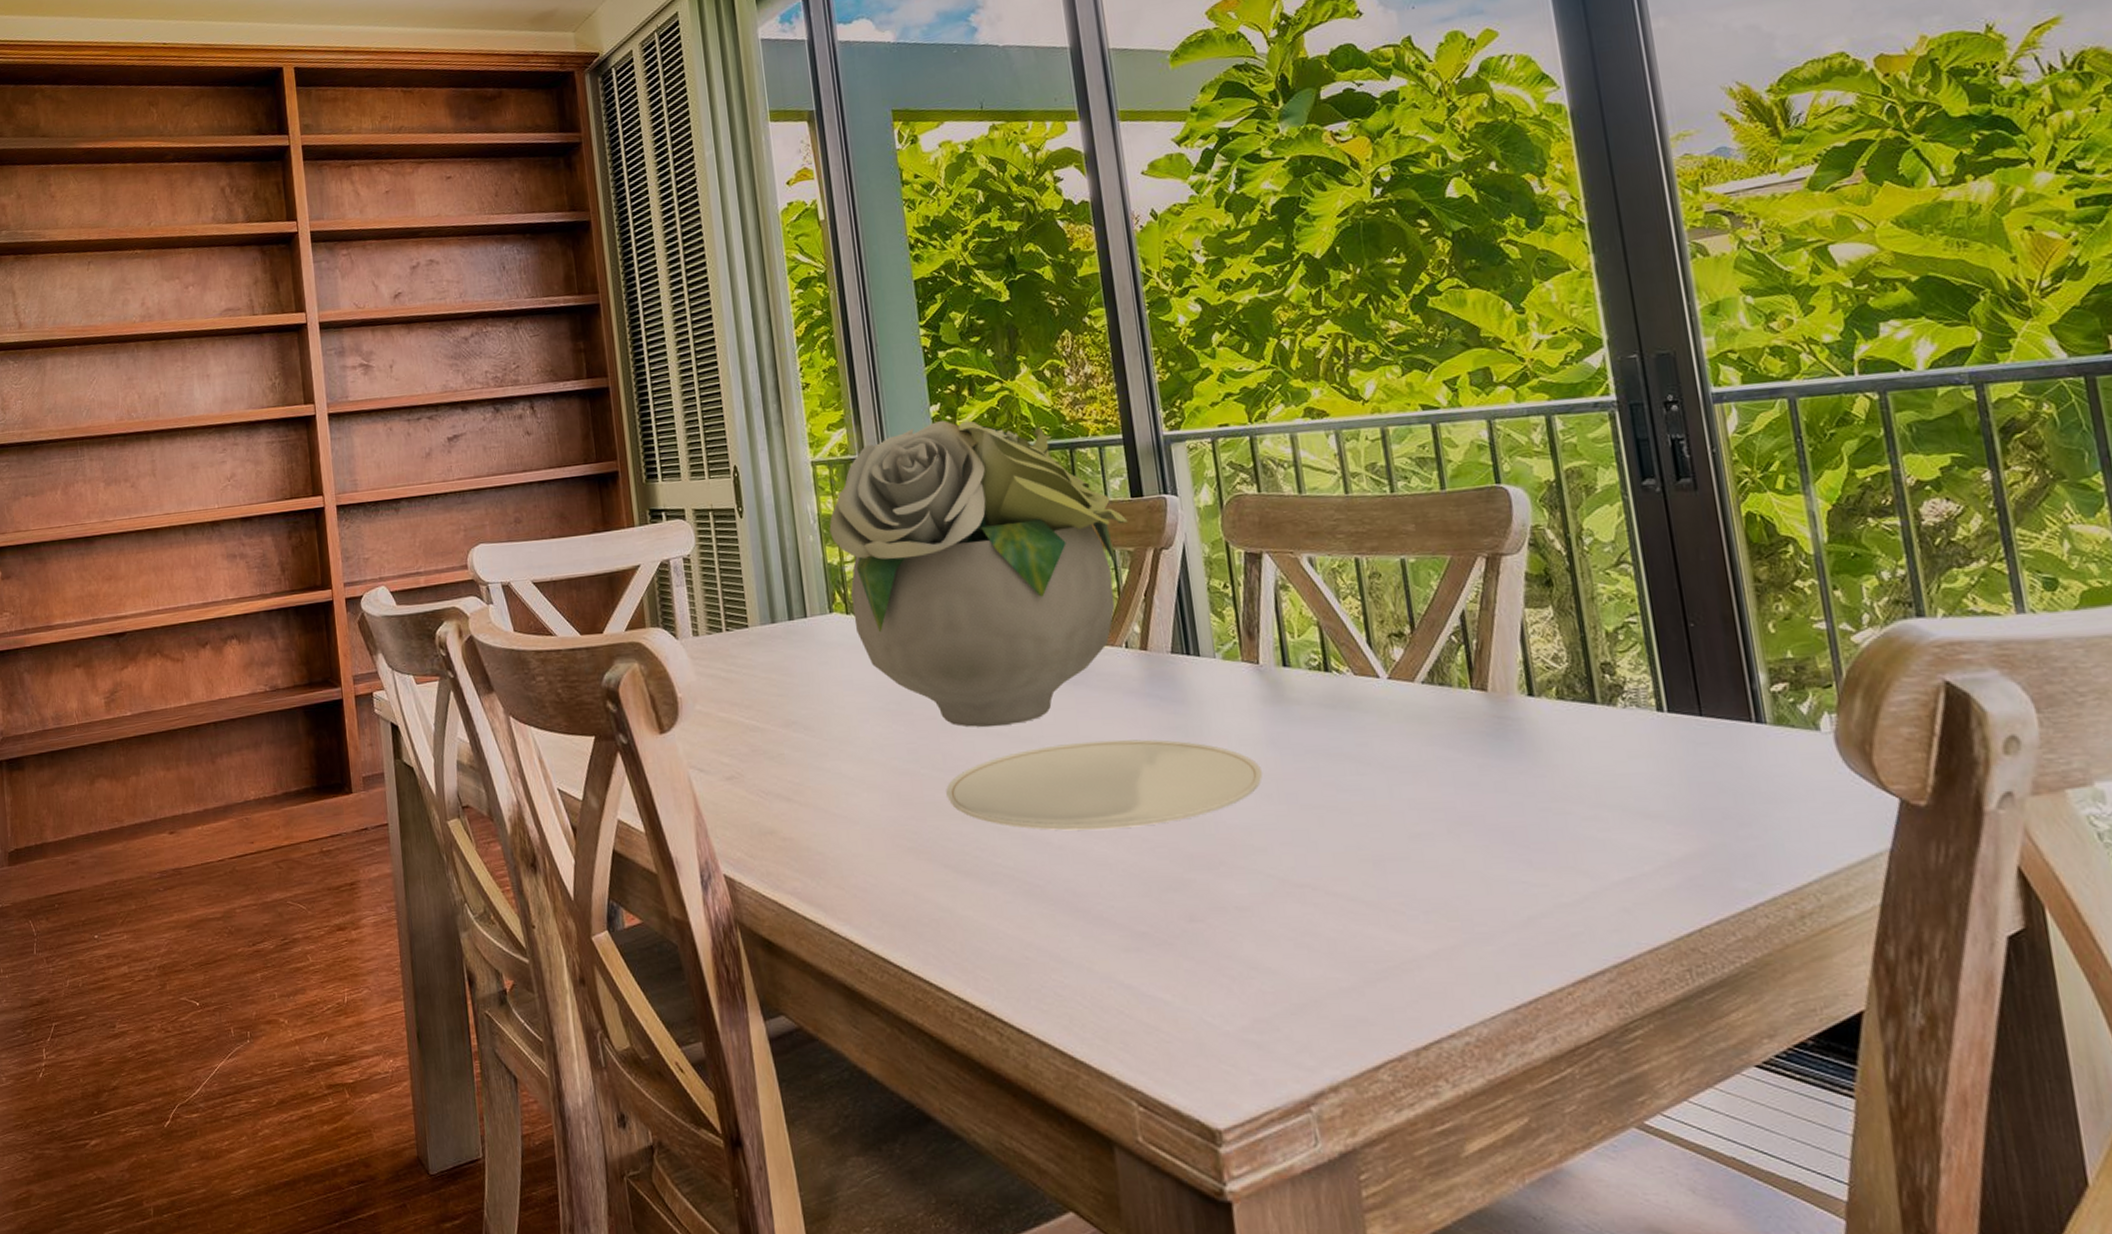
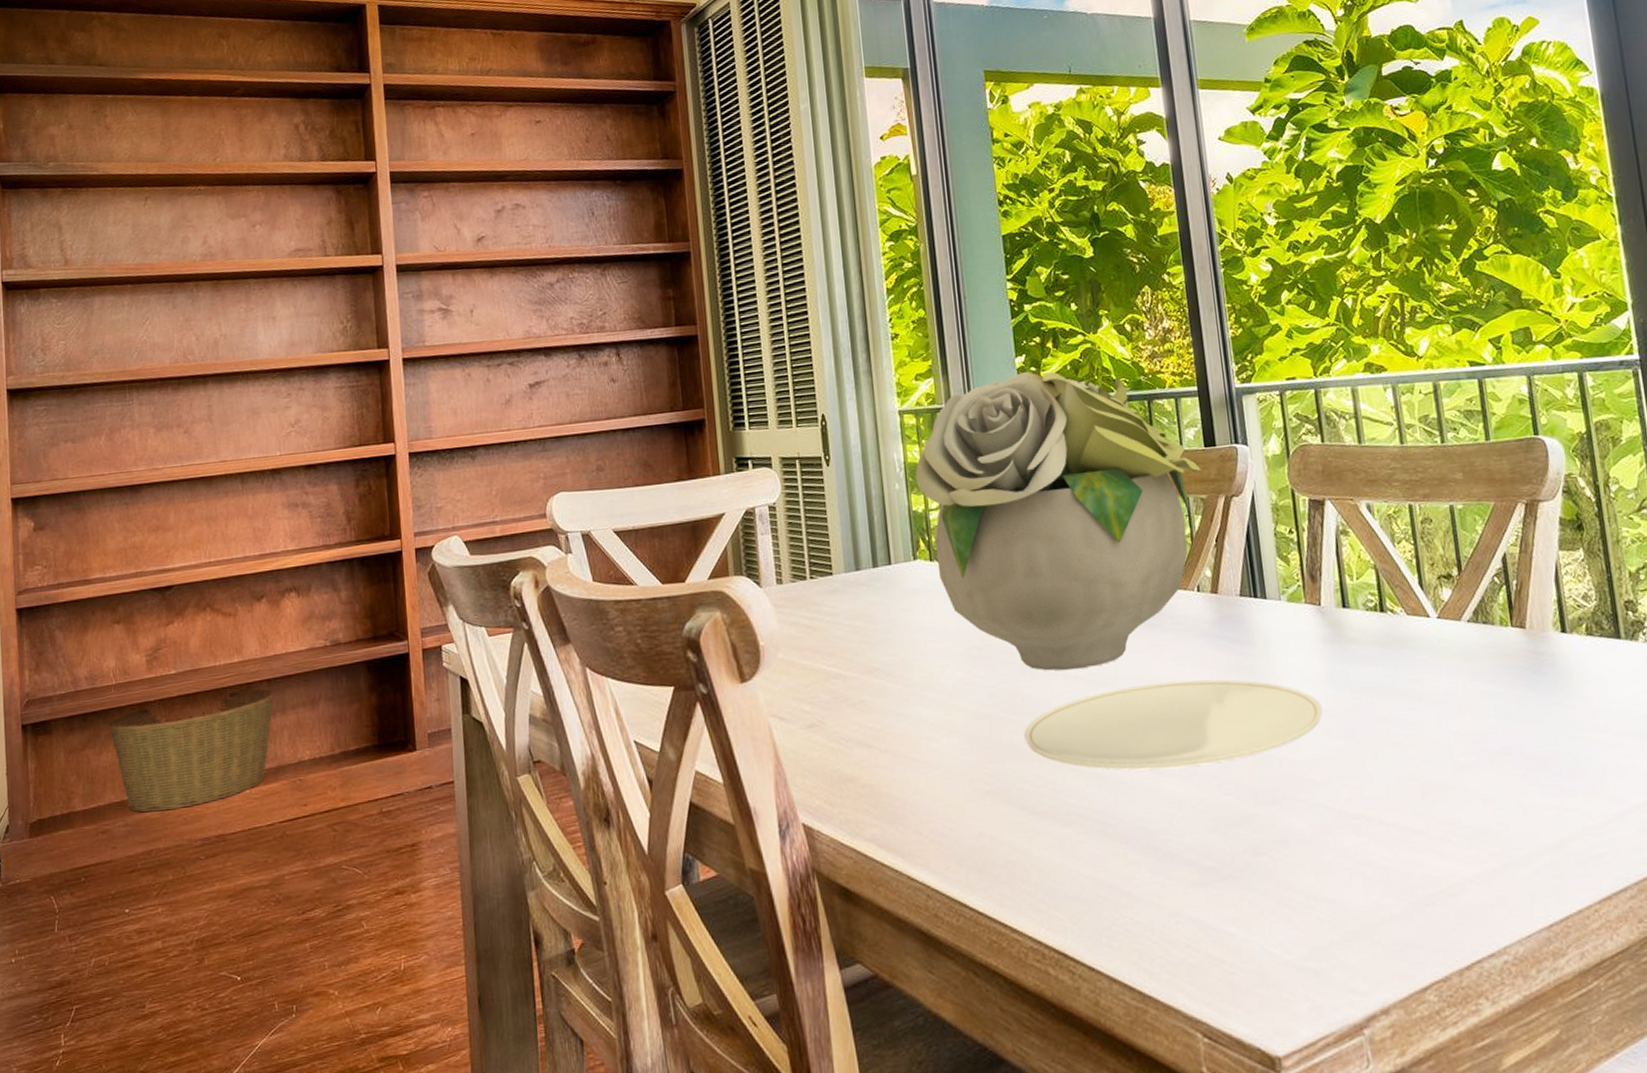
basket: none [73,731,221,846] -> present [108,689,275,813]

